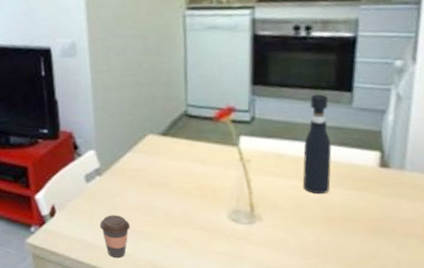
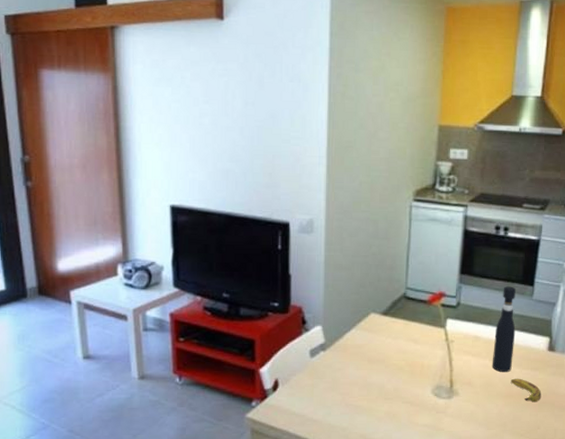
coffee cup: present [99,215,130,258] -> none [319,389,347,431]
banana: none [329,200,375,229] -> present [510,378,542,403]

